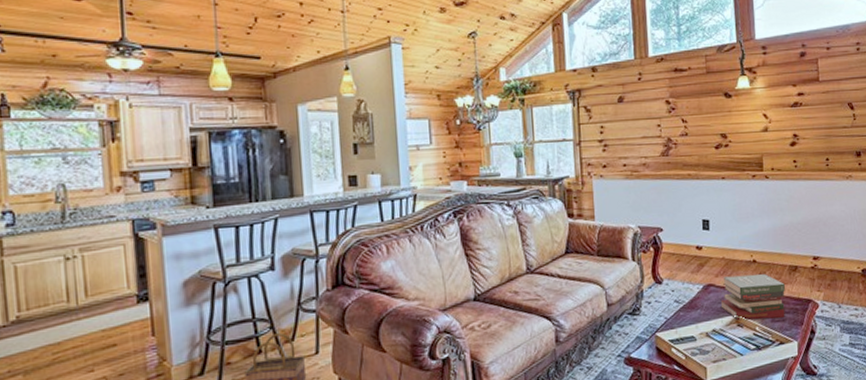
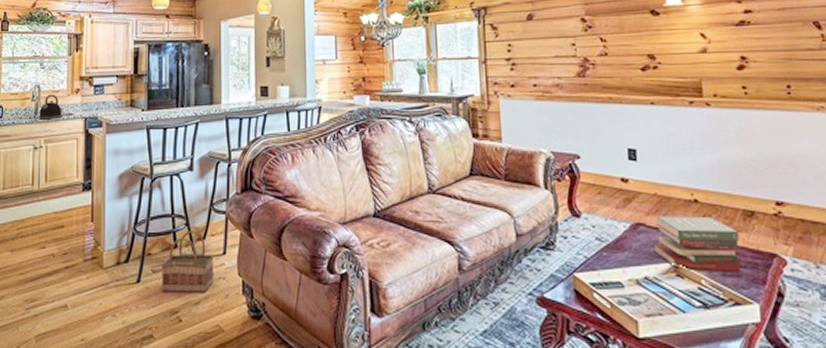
kettle: none [68,193,102,225] -> present [39,94,63,120]

